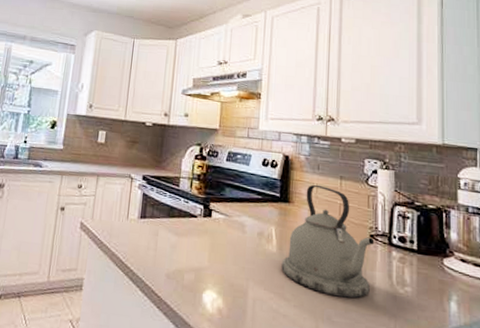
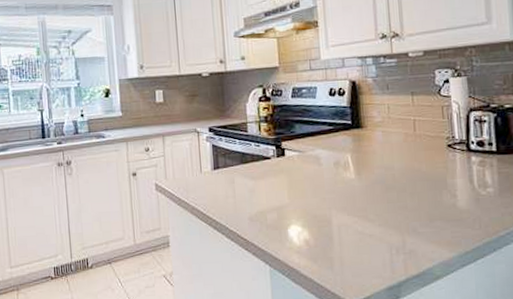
kettle: present [281,184,375,299] -> none [361,104,453,210]

